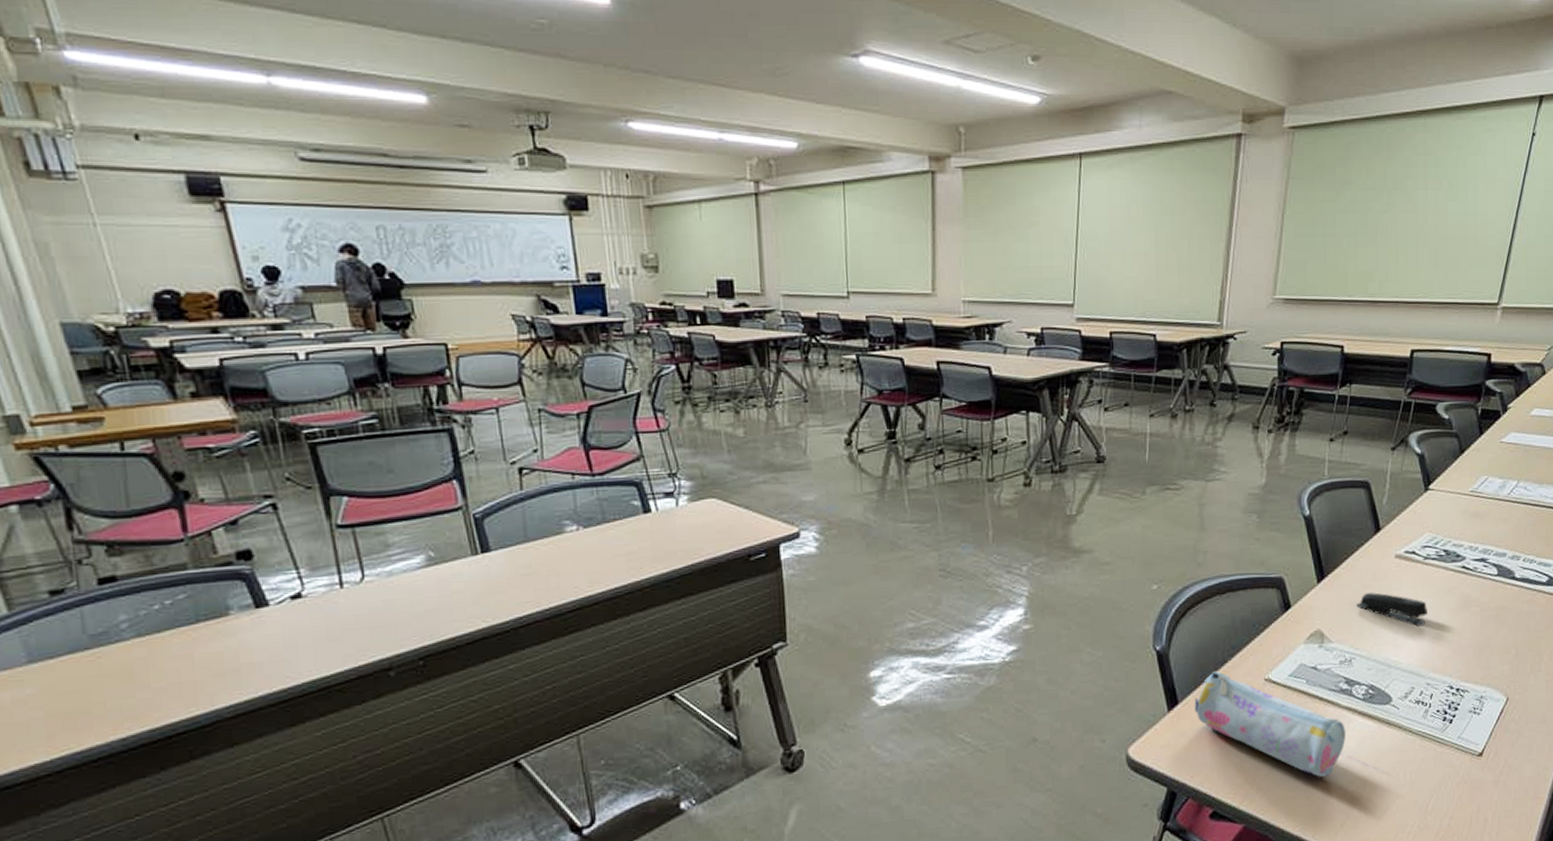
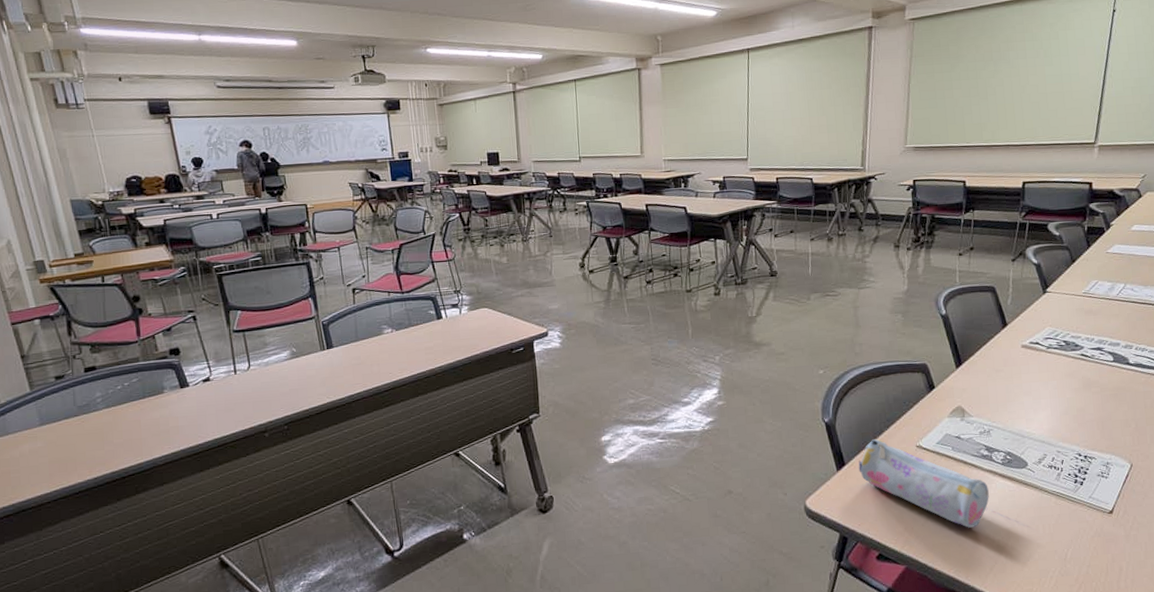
stapler: present [1356,592,1429,627] -> none [990,376,1054,404]

